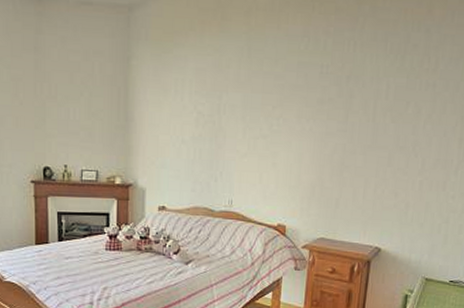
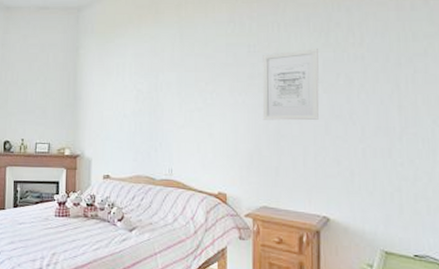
wall art: none [328,73,392,152] -> present [262,49,319,121]

